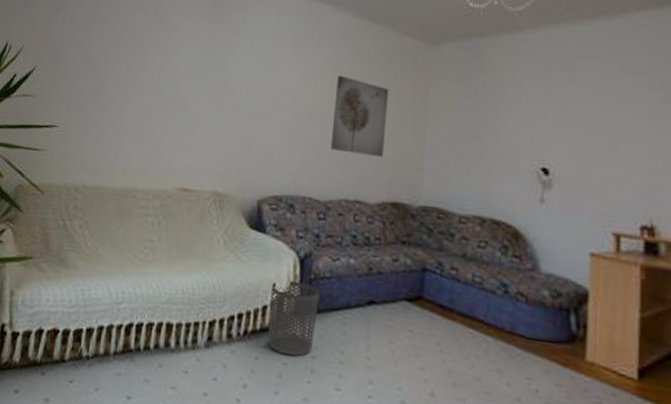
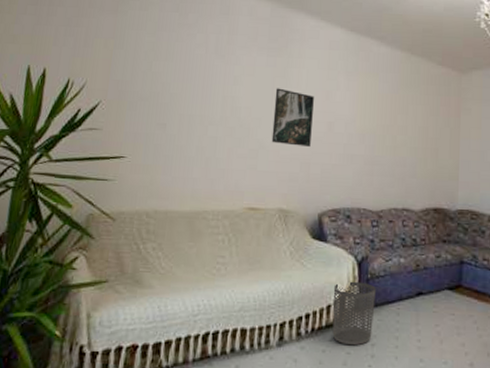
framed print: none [209,57,258,124] -> present [271,88,314,147]
wall art: present [331,75,389,157] -> none [381,101,428,170]

